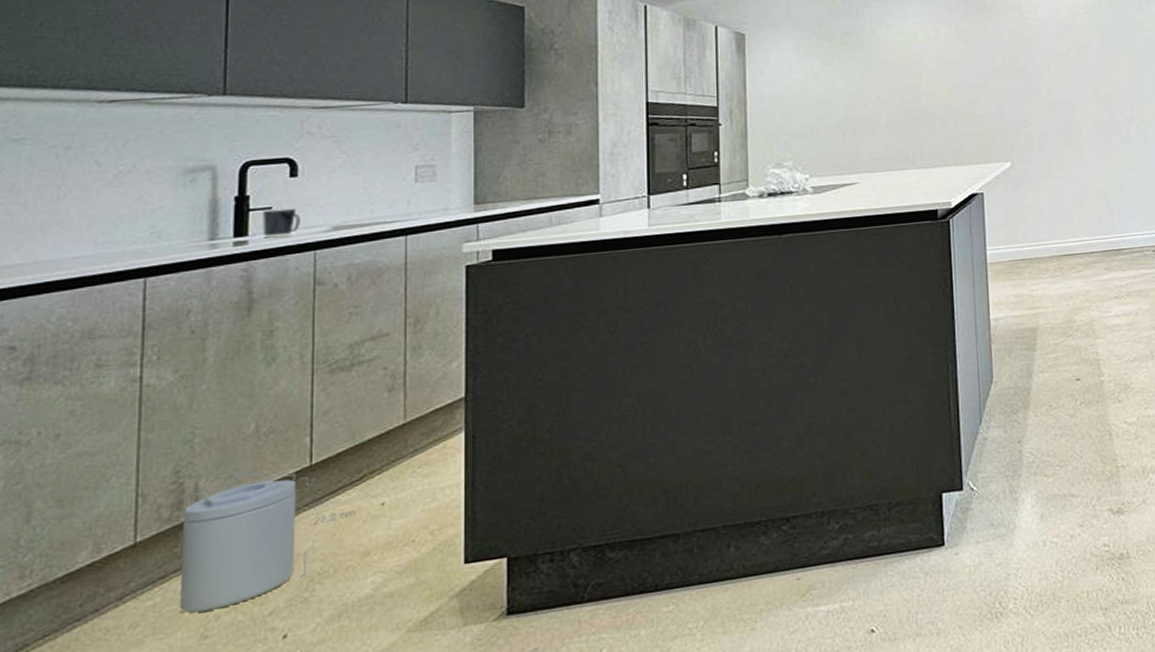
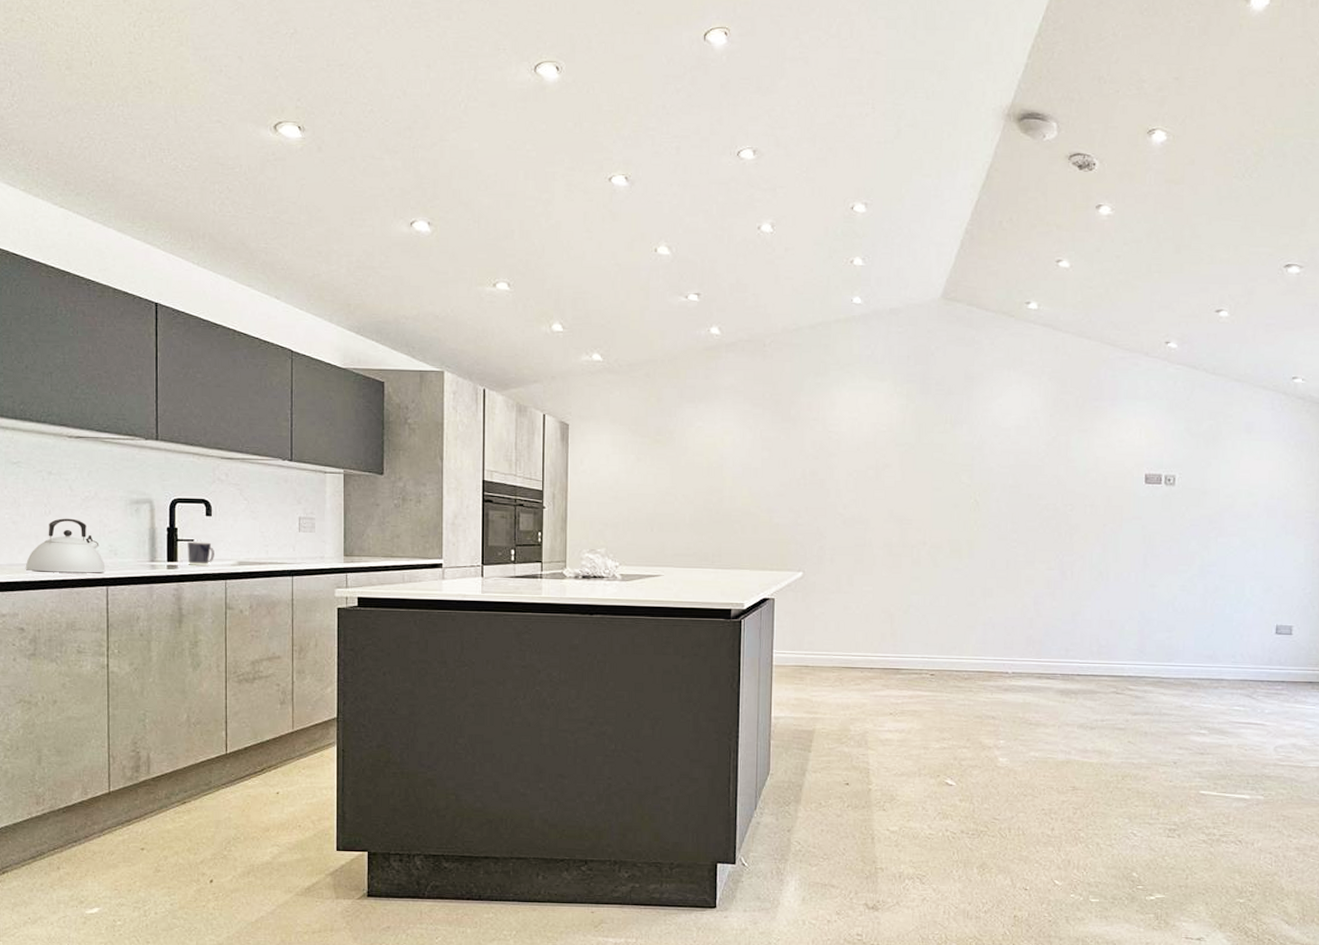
kettle: none [22,200,144,272] -> present [25,518,106,573]
trash can: present [179,470,356,613] -> none [140,751,259,852]

